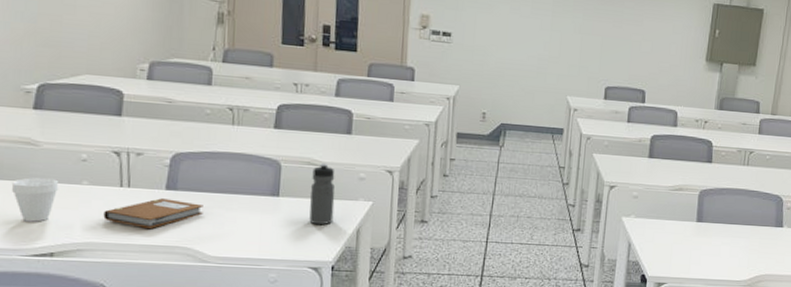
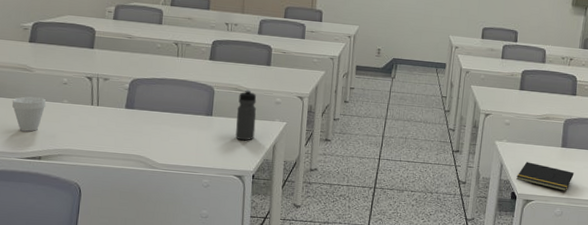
notebook: present [103,198,203,228] -> none [78,115,154,139]
notepad: none [646,239,711,271] -> present [516,162,574,191]

